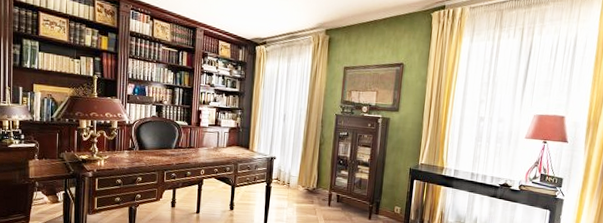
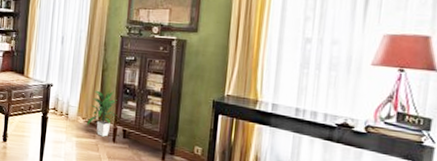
indoor plant: none [305,162,332,202] -> present [86,90,117,137]

